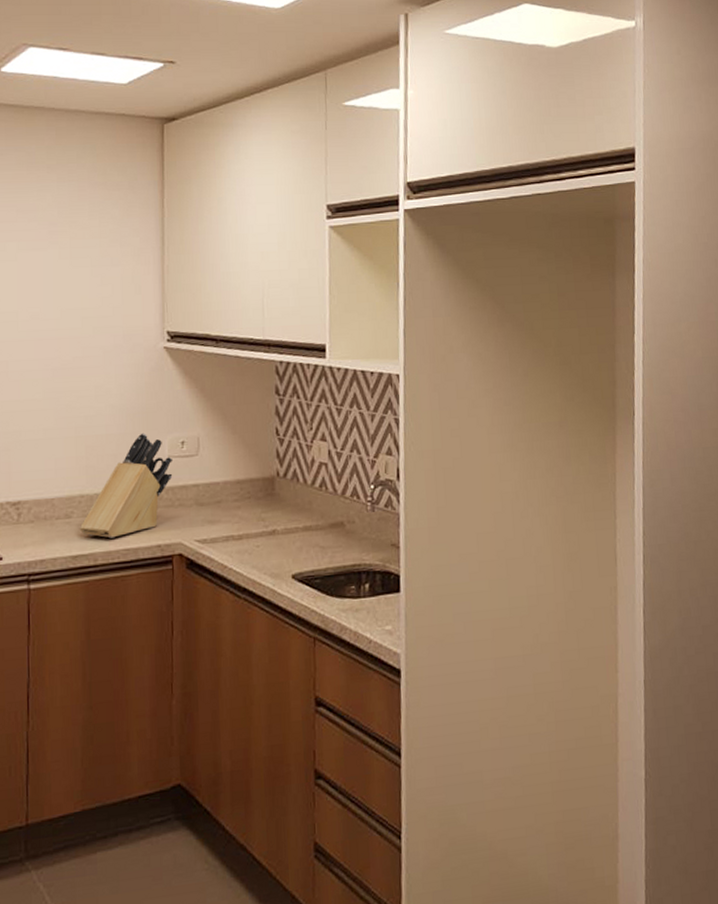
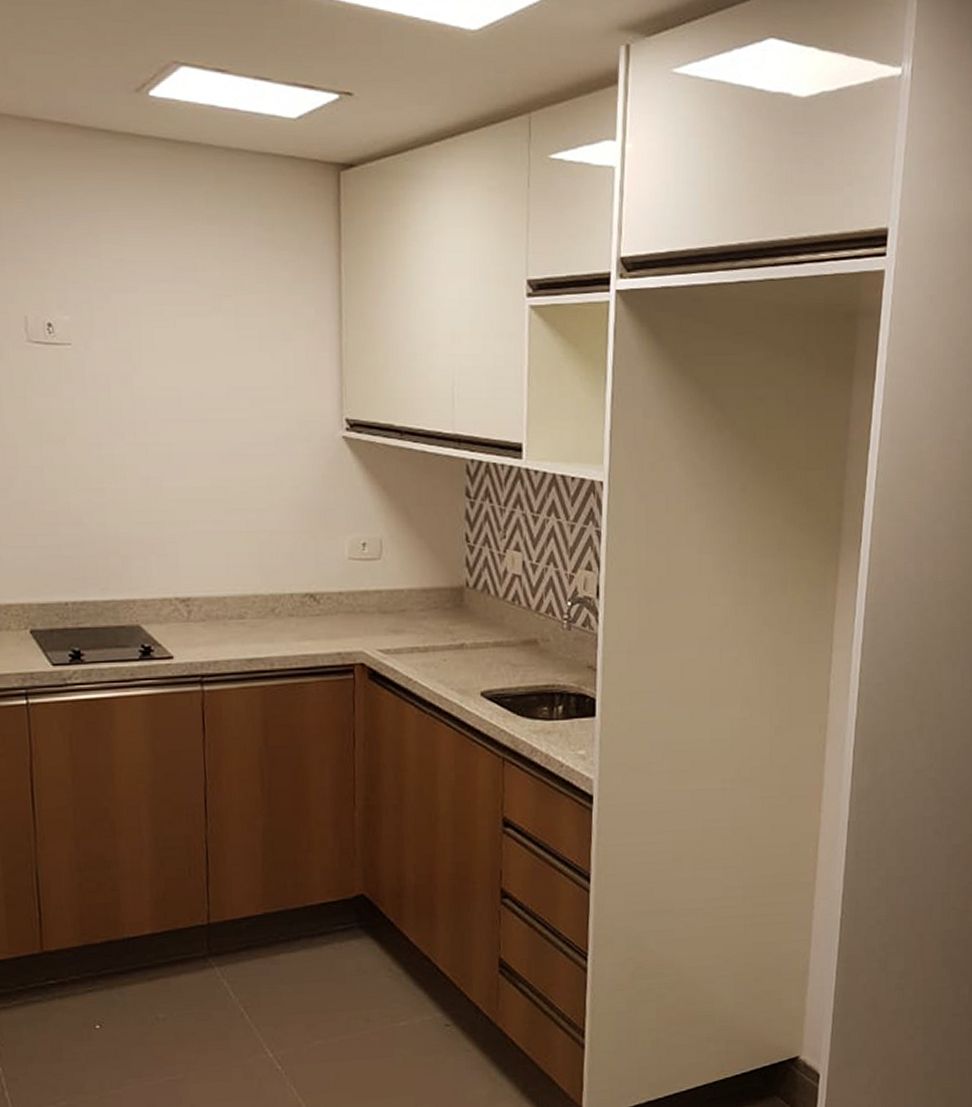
knife block: present [80,433,174,539] -> none [255,531,354,643]

